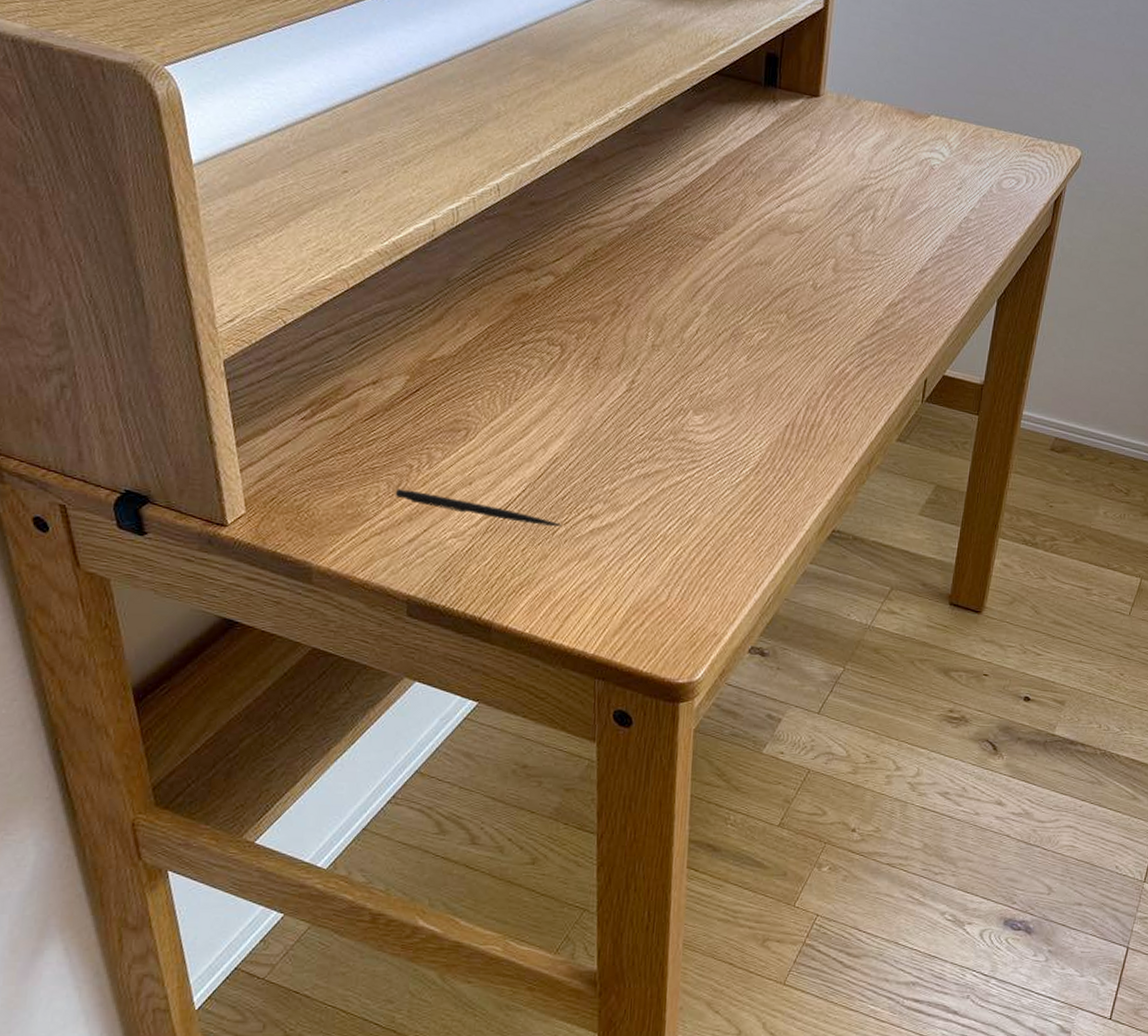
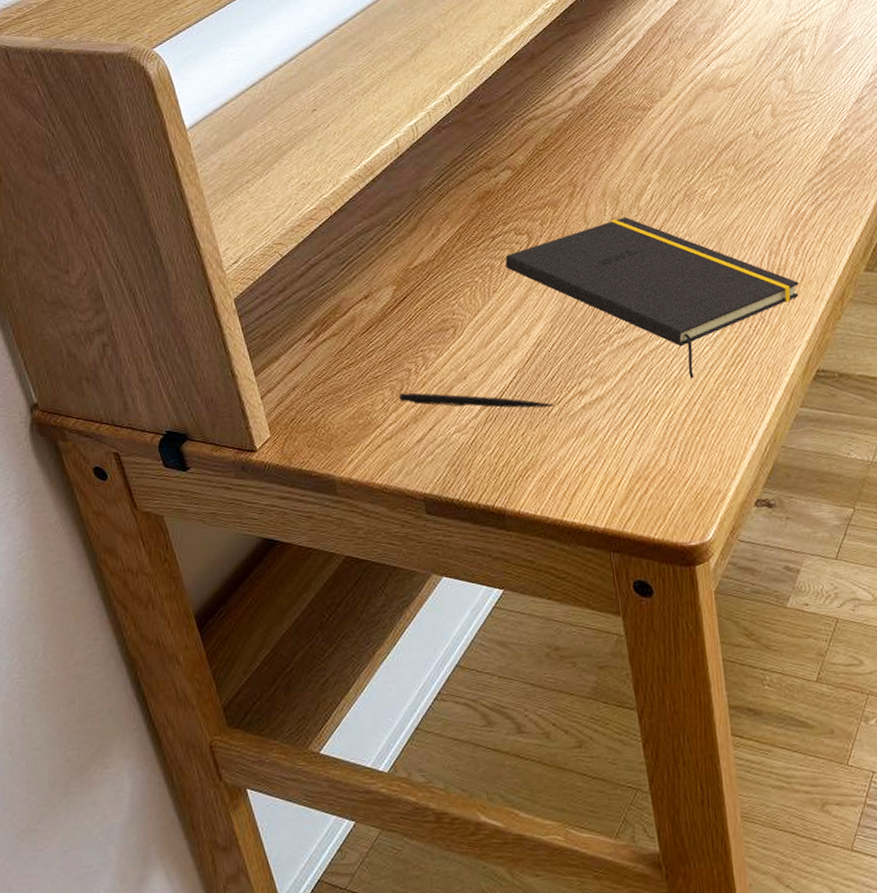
notepad: none [532,346,831,520] -> present [505,216,799,379]

